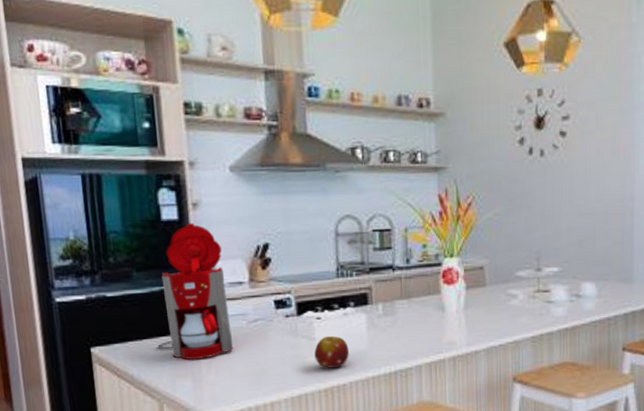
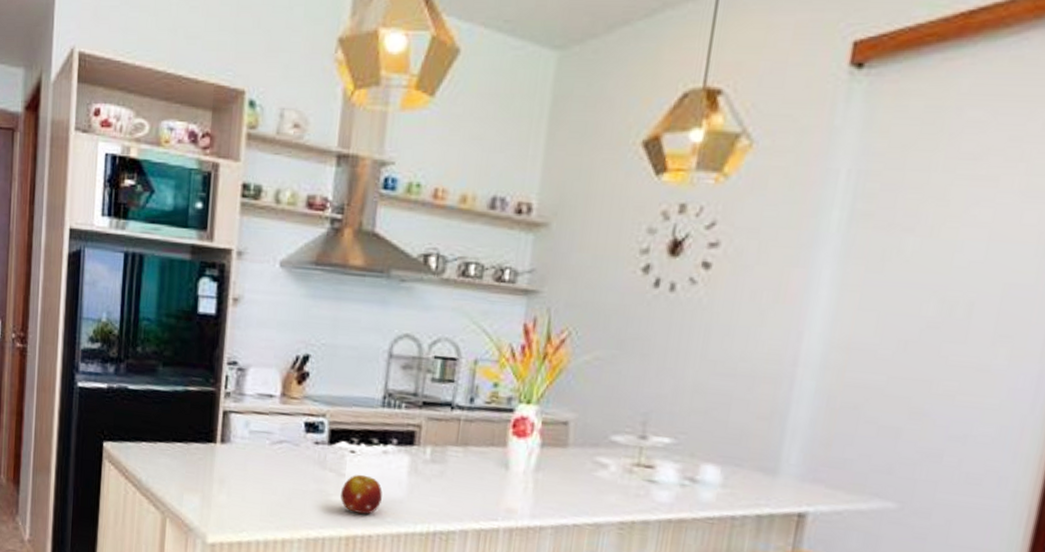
coffee maker: present [158,222,234,359] -> none [171,319,257,475]

